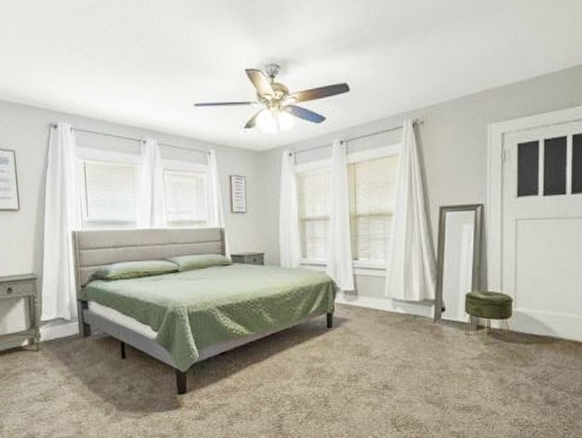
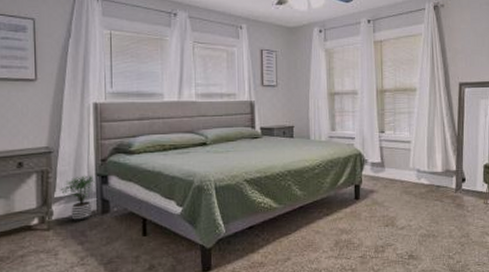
potted plant: none [45,300,77,343] -> present [60,175,96,221]

